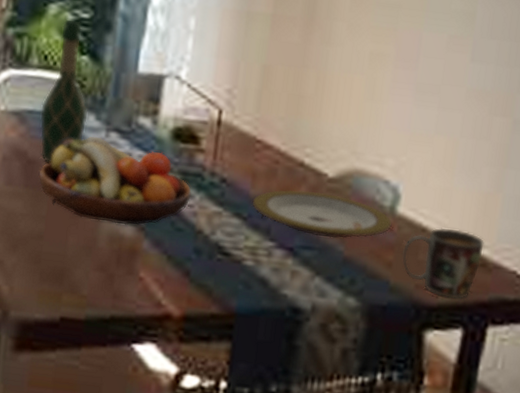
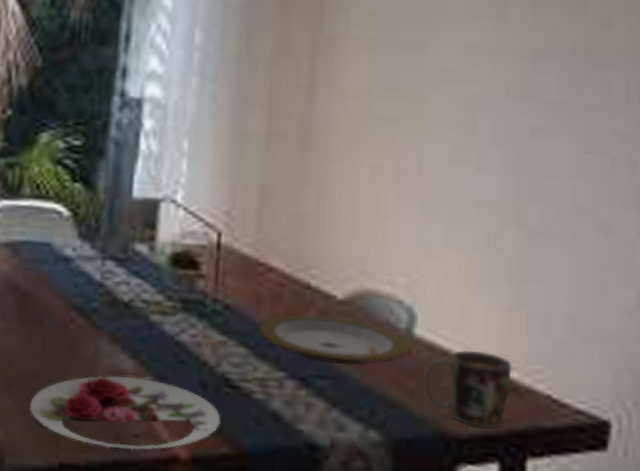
plate: none [33,239,212,308] -> present [29,375,221,450]
fruit bowl: present [38,136,192,225] -> none [33,265,194,359]
wine bottle: present [39,18,88,164] -> none [32,146,83,296]

